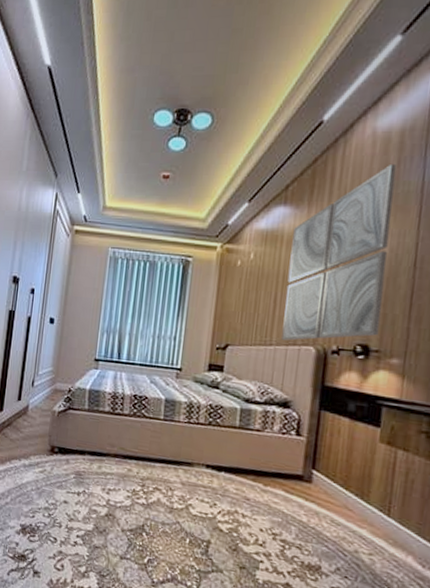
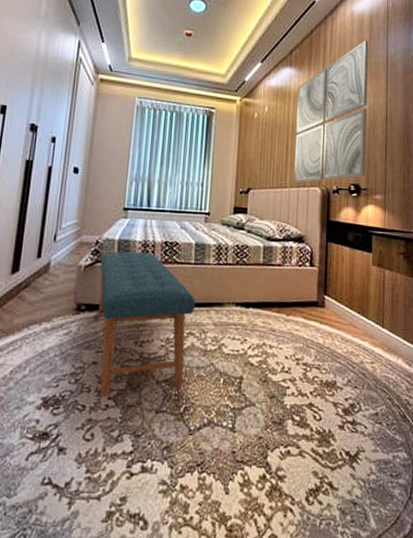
bench: none [69,400,164,539] -> present [98,251,196,397]

